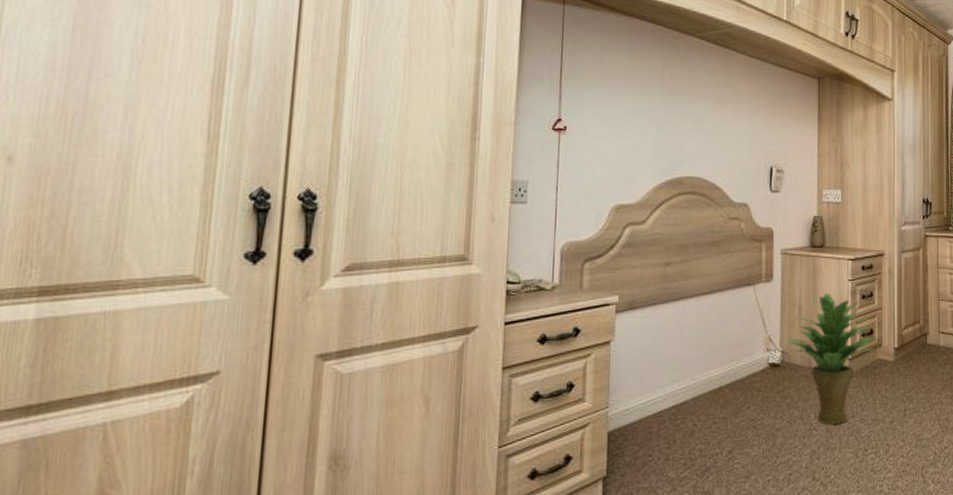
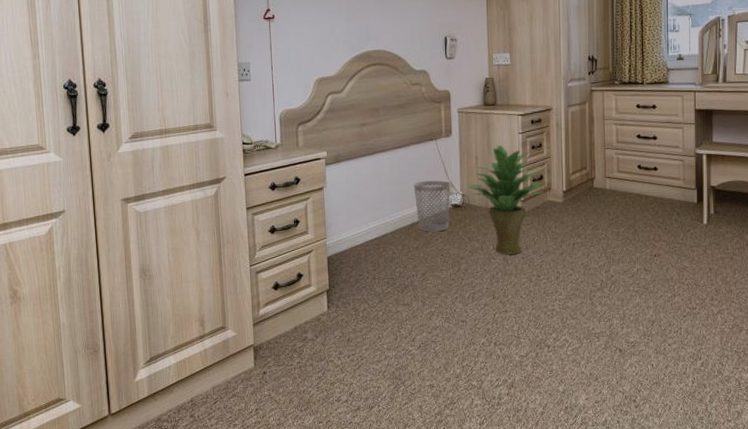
wastebasket: none [724,333,768,398] -> present [413,180,451,232]

